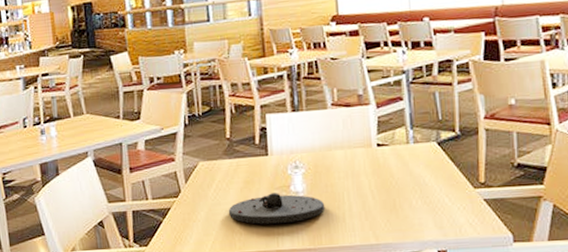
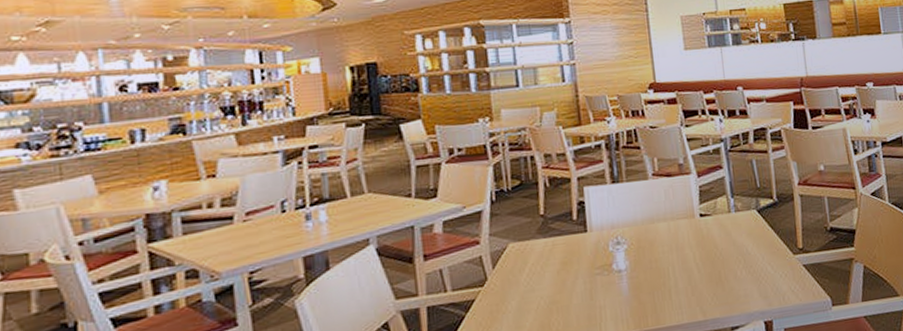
plate: present [228,193,326,225] -> none [543,273,651,310]

